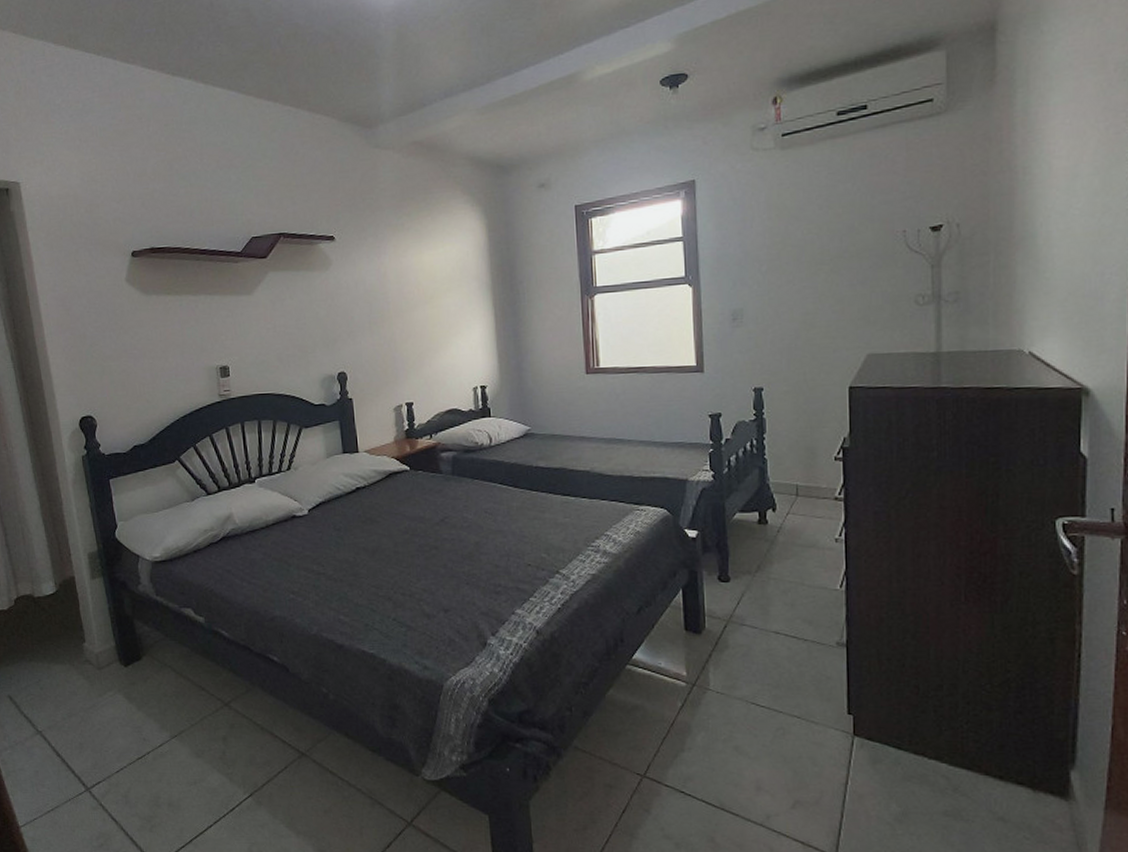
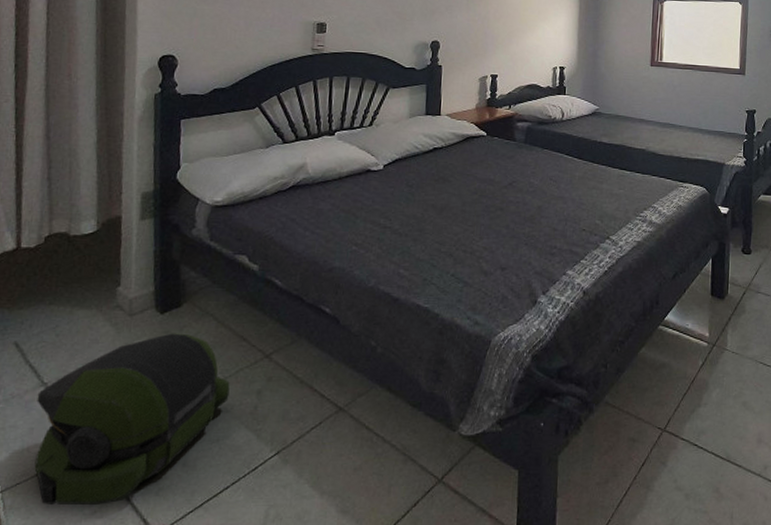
backpack: none [35,684,198,840] -> present [34,333,230,506]

